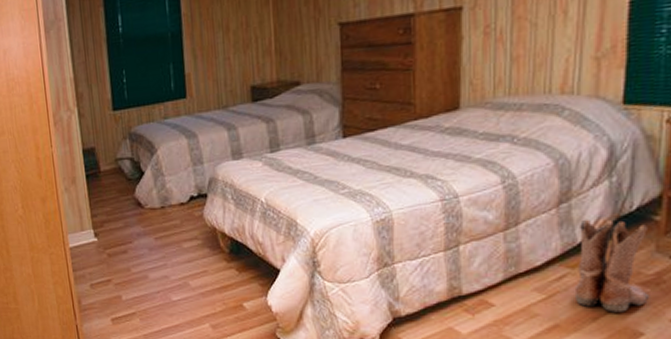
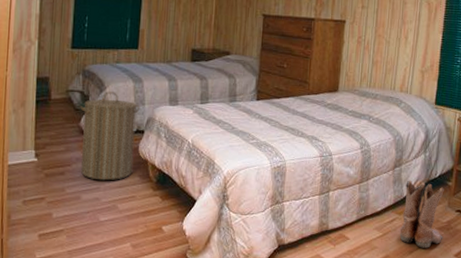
laundry hamper: none [131,153,200,256] -> present [79,91,140,181]

